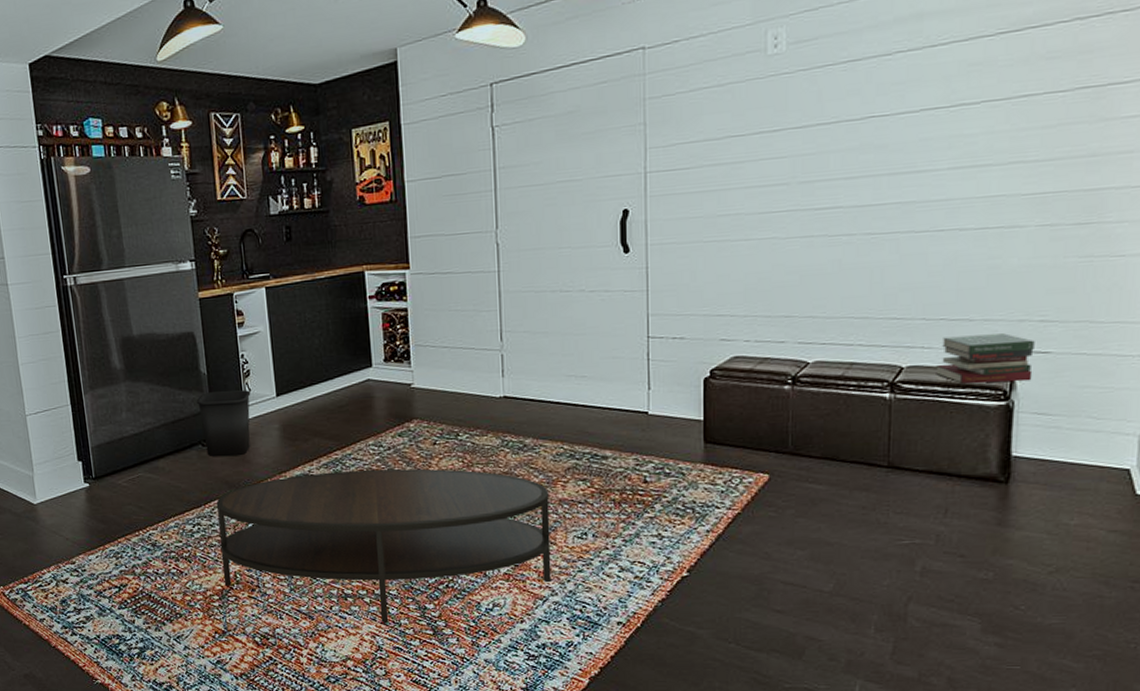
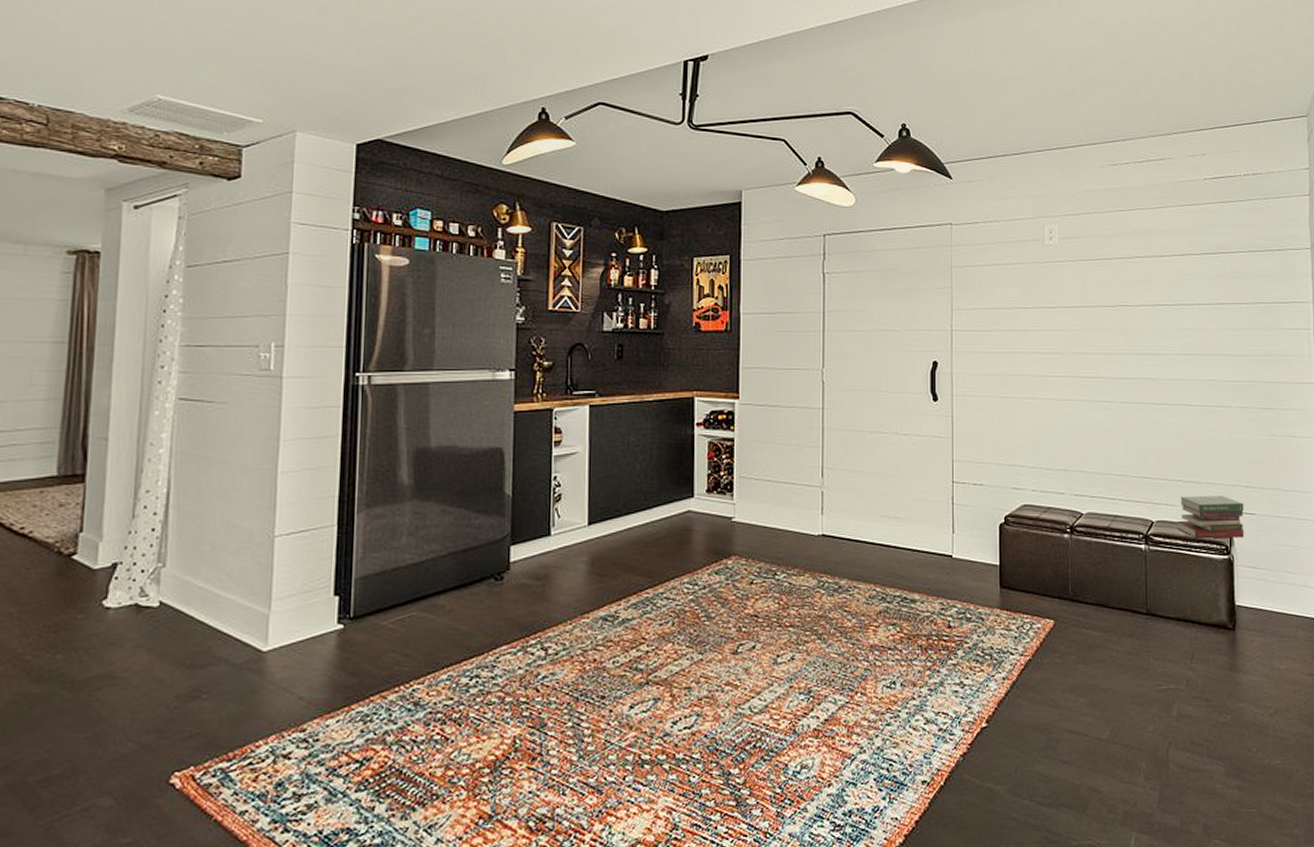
waste bin: present [196,390,251,457] -> none [495,515,560,594]
coffee table: present [216,468,552,623] -> none [499,610,861,794]

